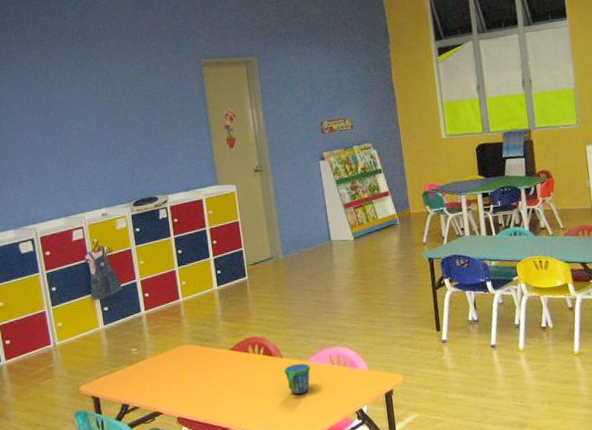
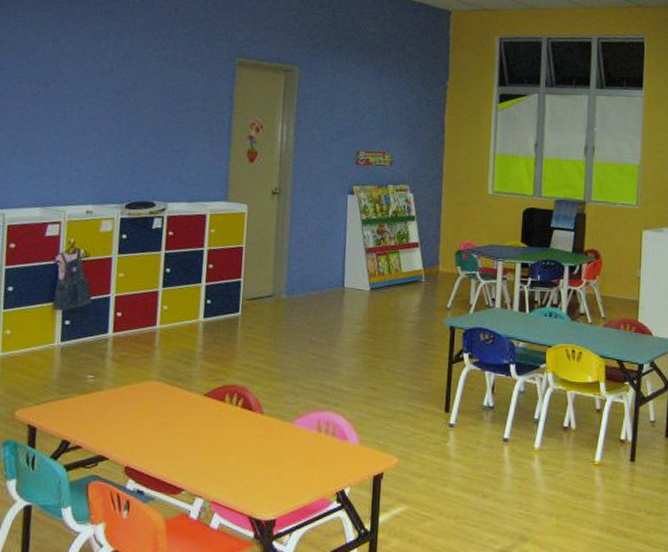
snack cup: present [284,363,311,395] -> none [261,425,293,462]

